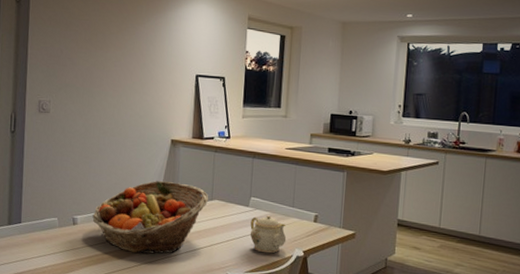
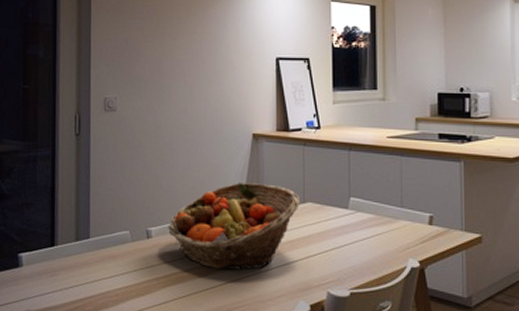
teapot: present [250,215,287,254] -> none [352,218,397,265]

